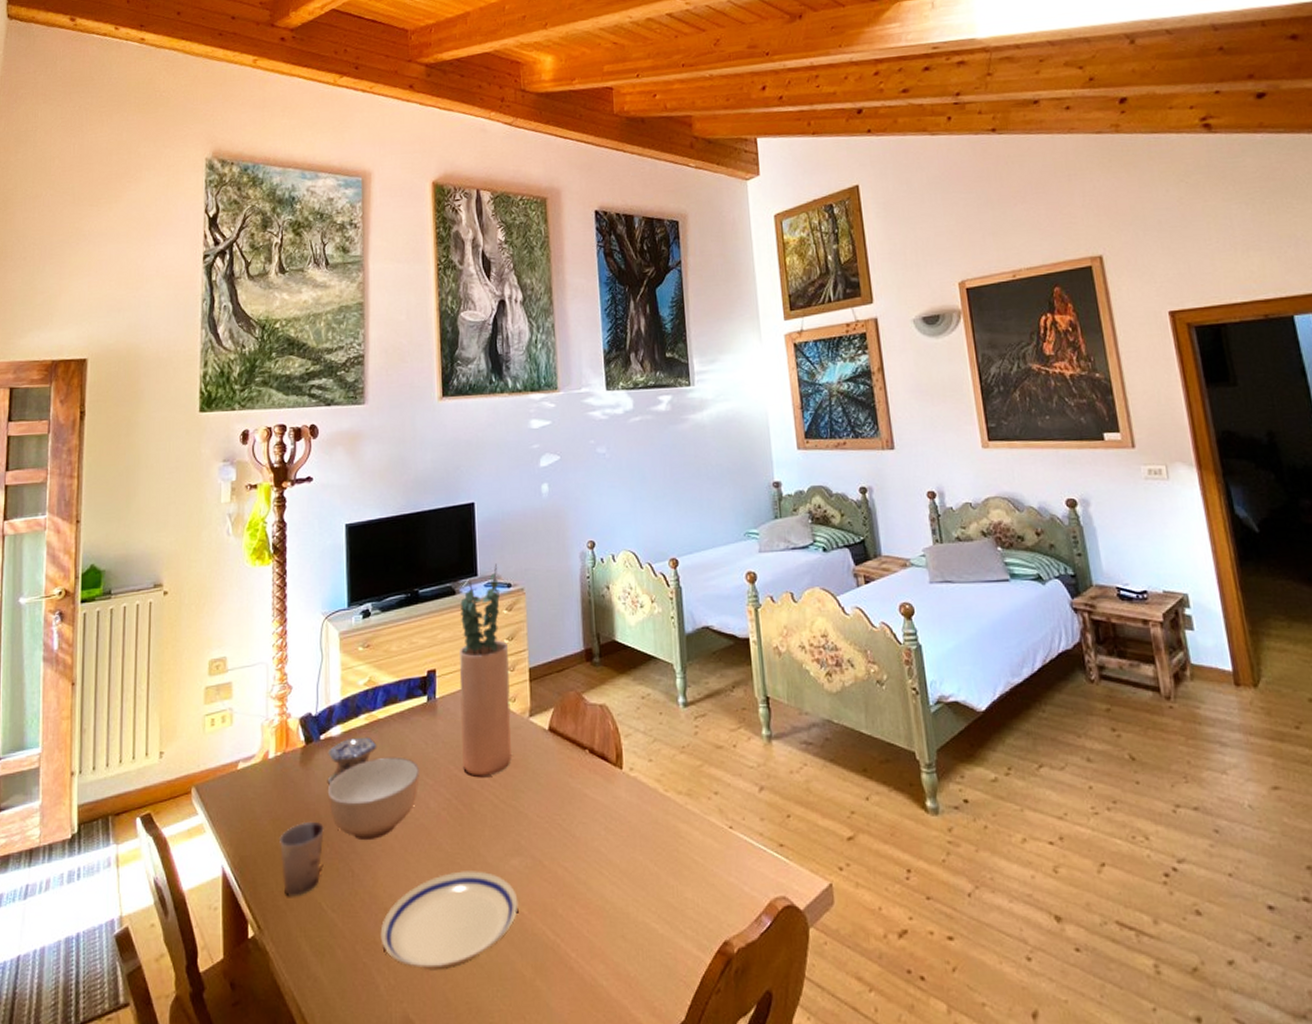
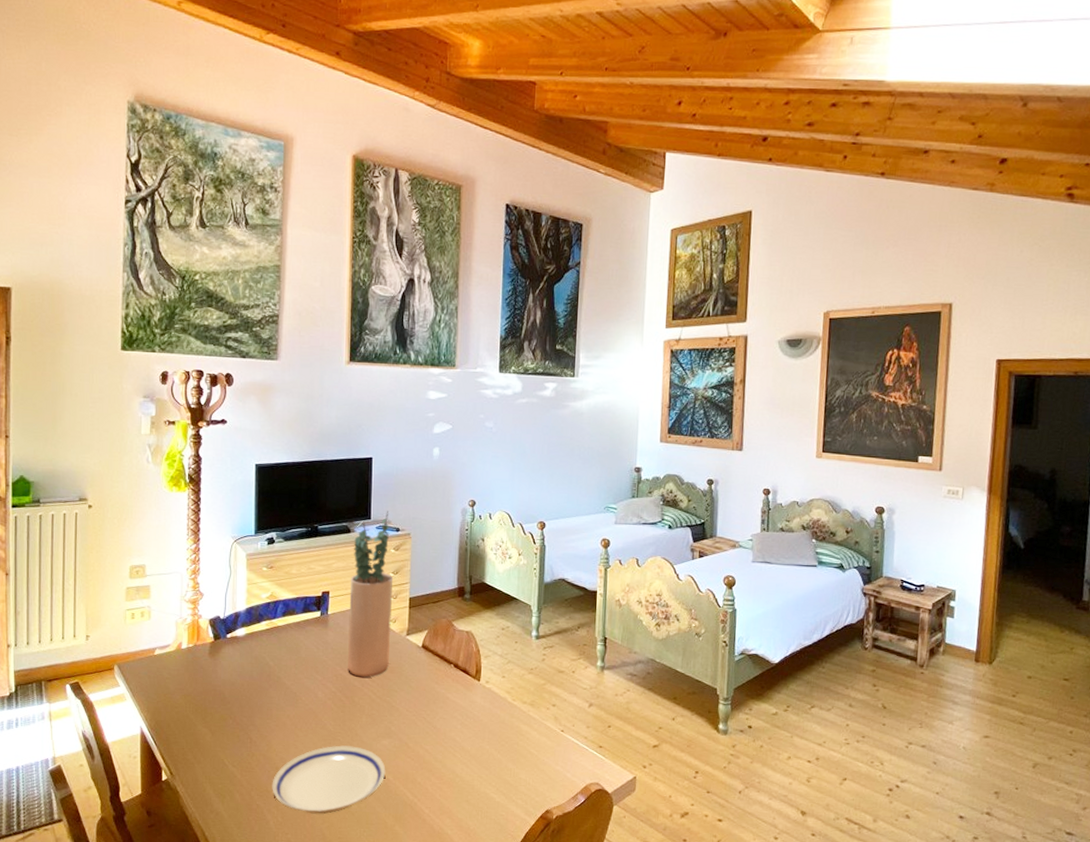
cup: present [278,821,324,897] -> none [189,699,228,753]
decorative box: present [327,737,377,785] -> none [232,638,276,673]
bowl: present [327,756,420,841] -> none [231,655,312,718]

